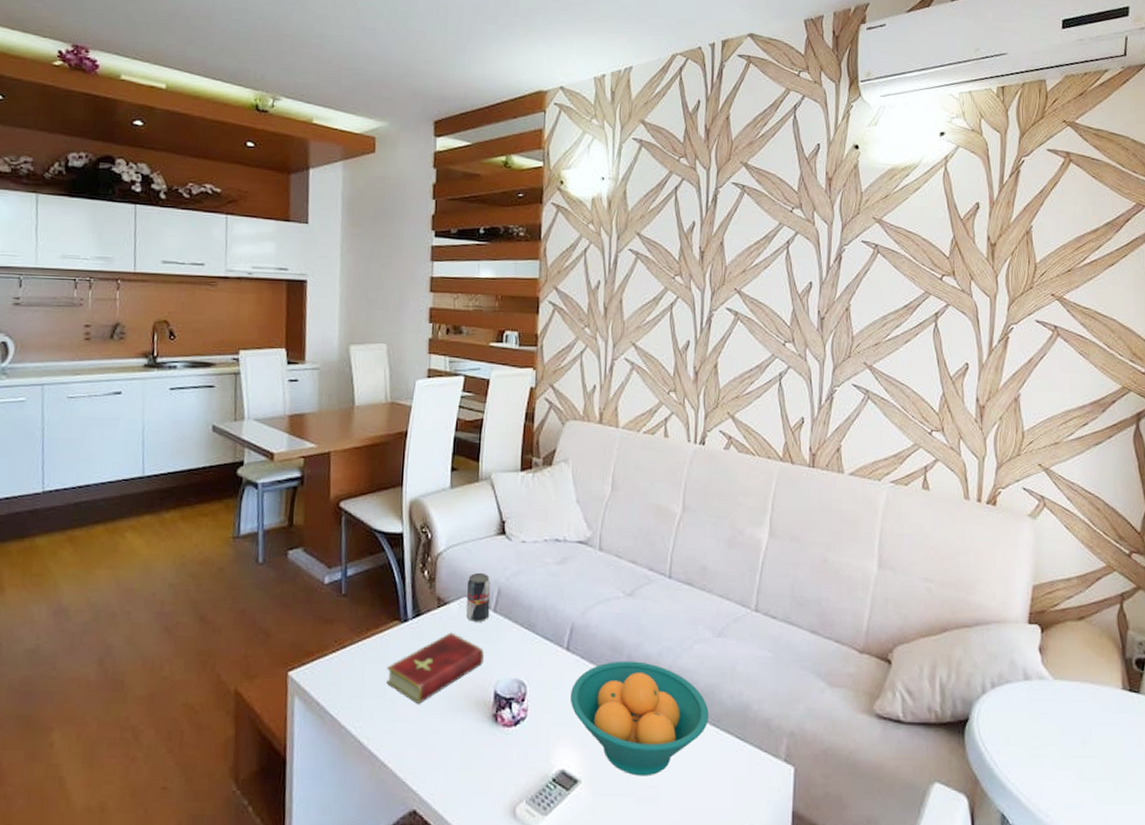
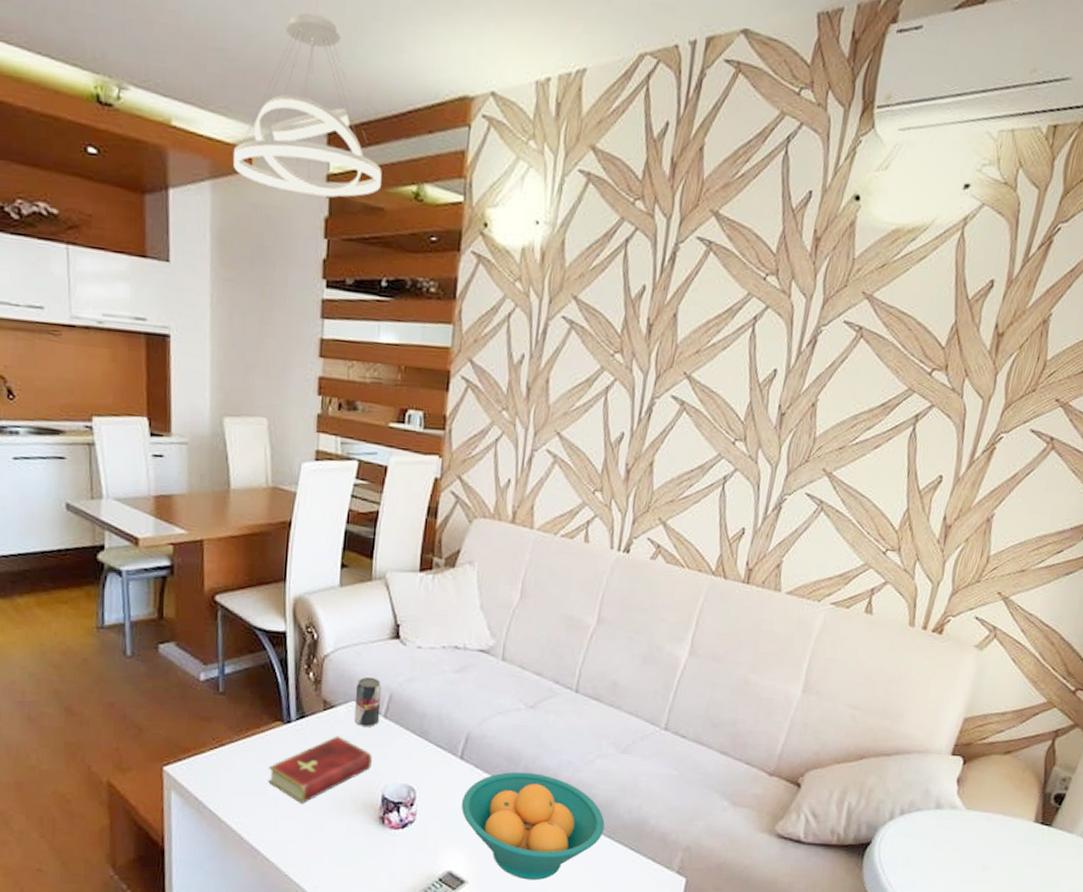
pendant light: none [360,40,478,169] -> present [232,13,382,198]

